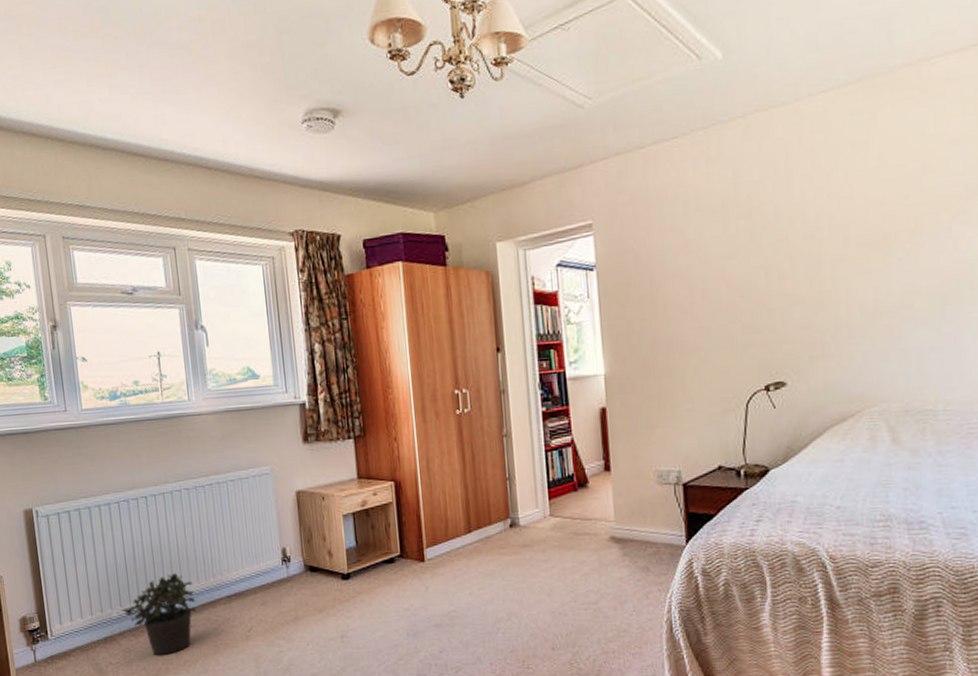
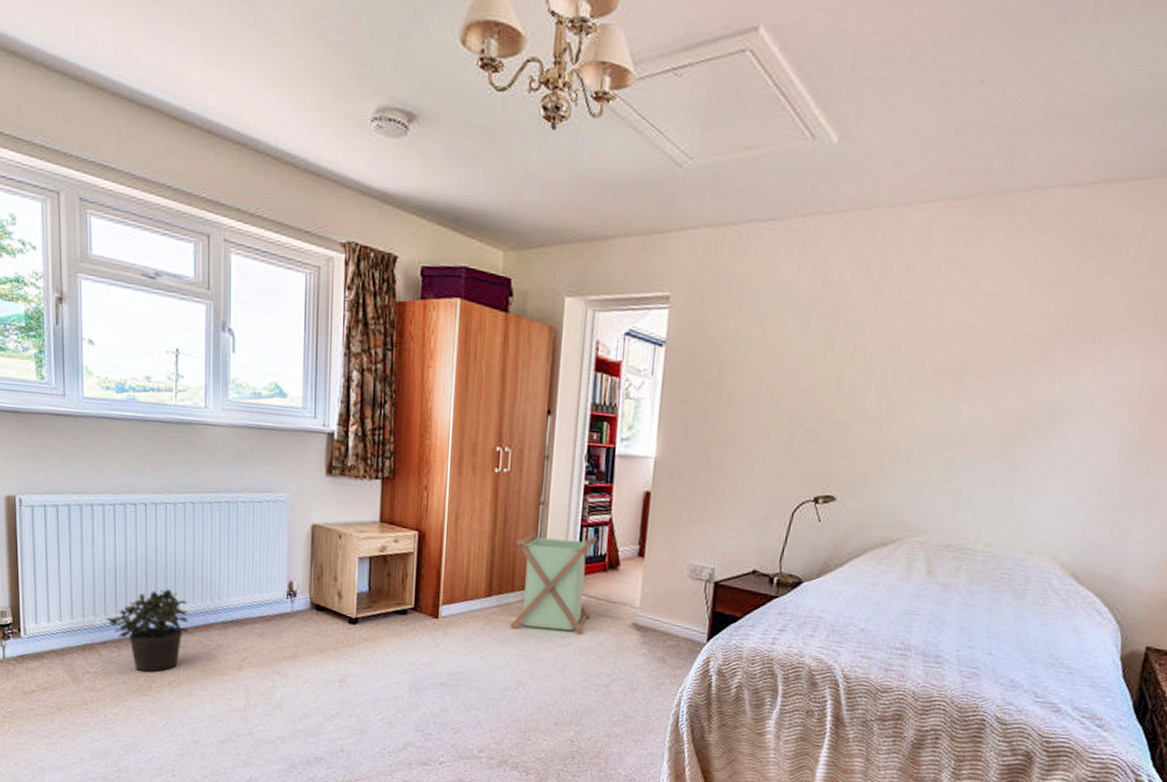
laundry basket: none [486,459,568,560] -> present [510,530,597,634]

